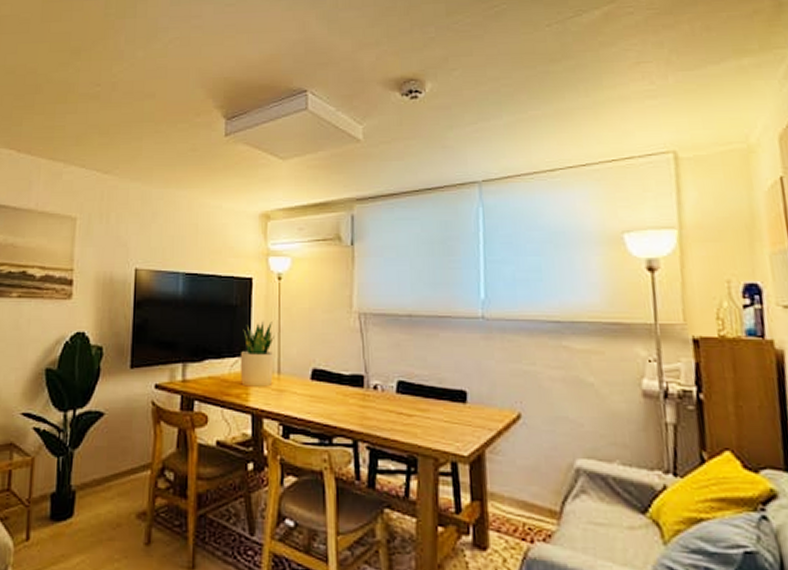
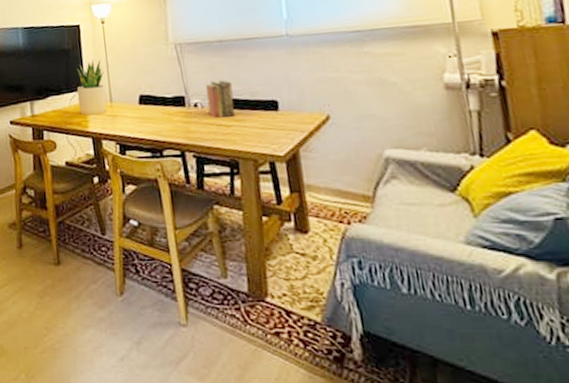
books: none [388,361,419,405] -> present [205,80,235,118]

